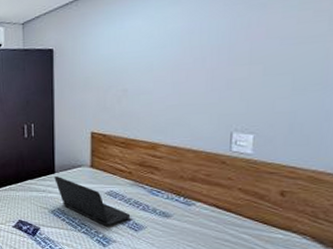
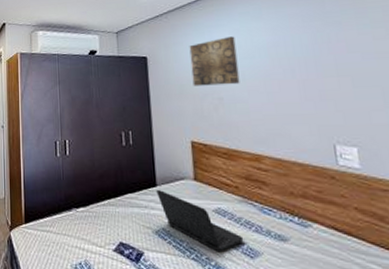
wall art: none [98,24,148,78] -> present [189,36,240,86]

